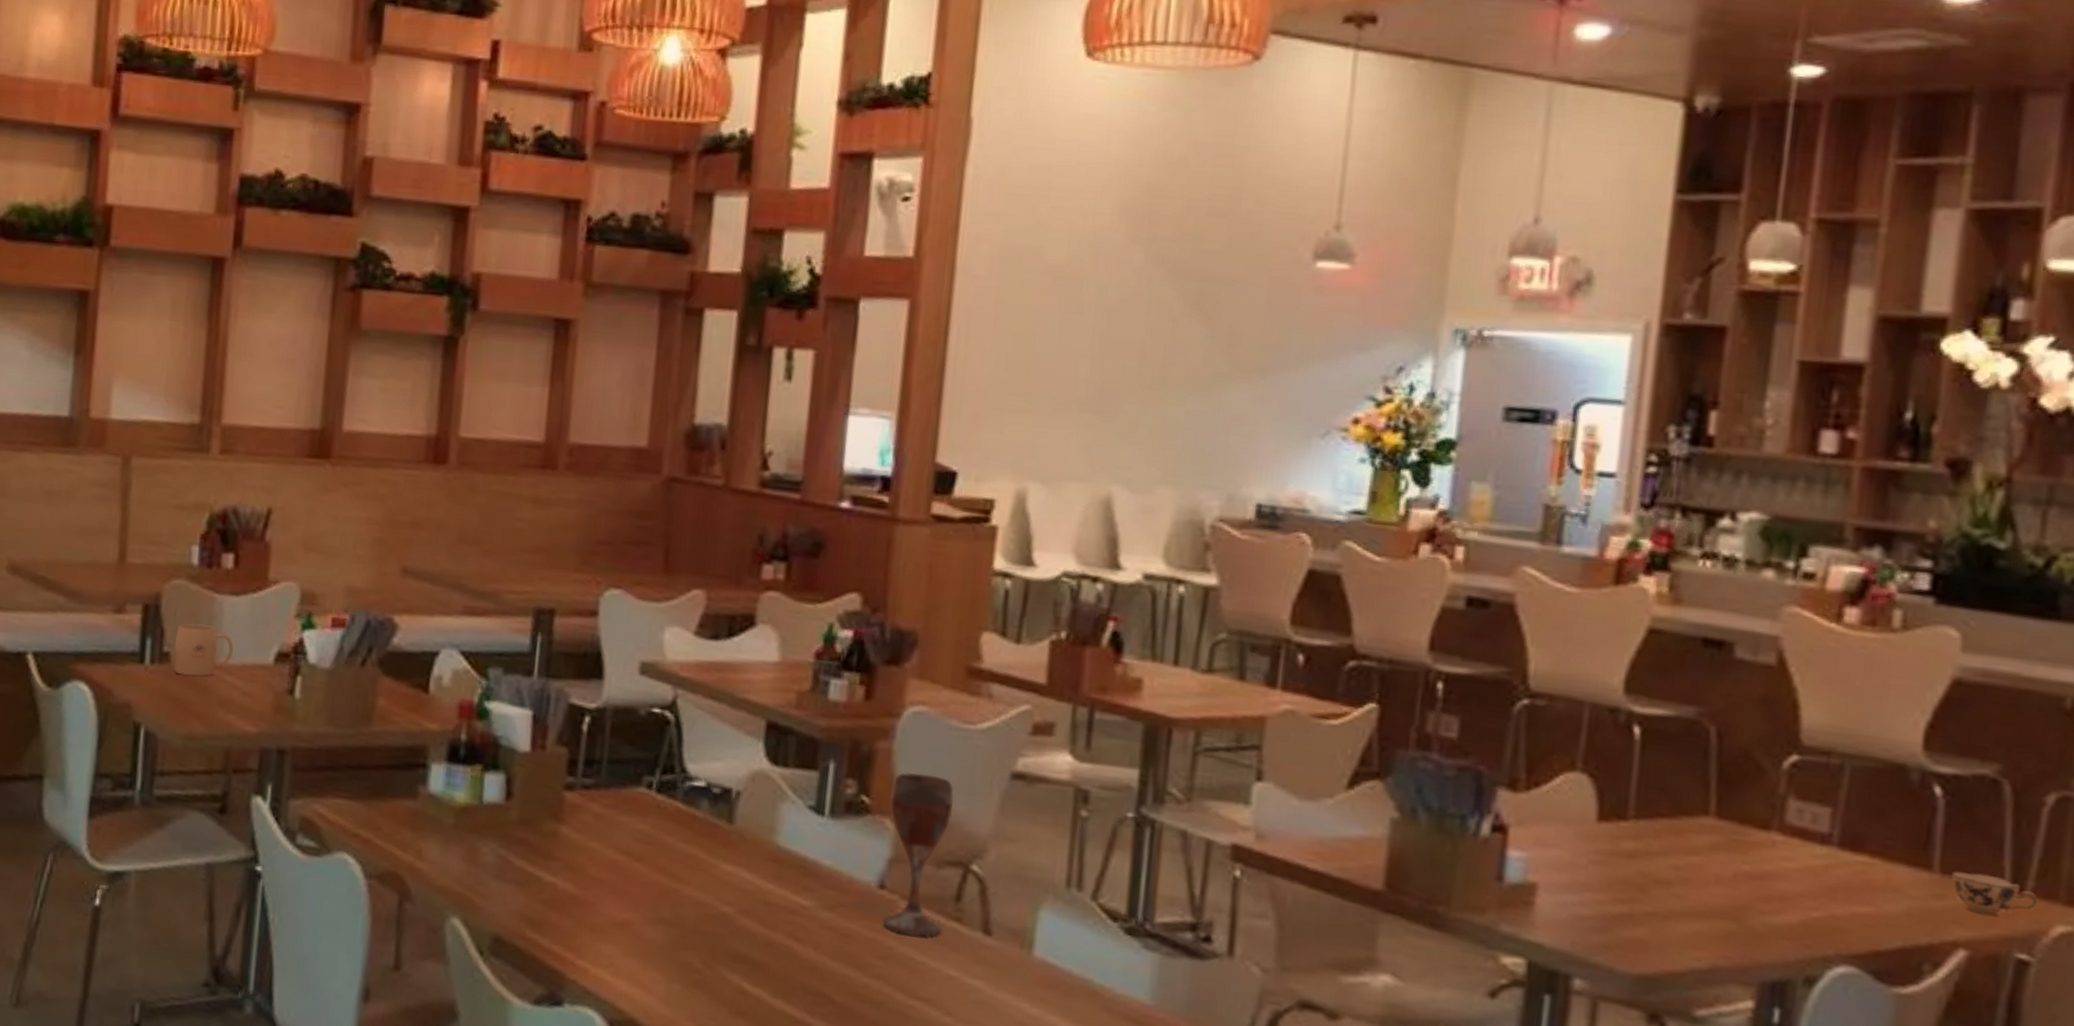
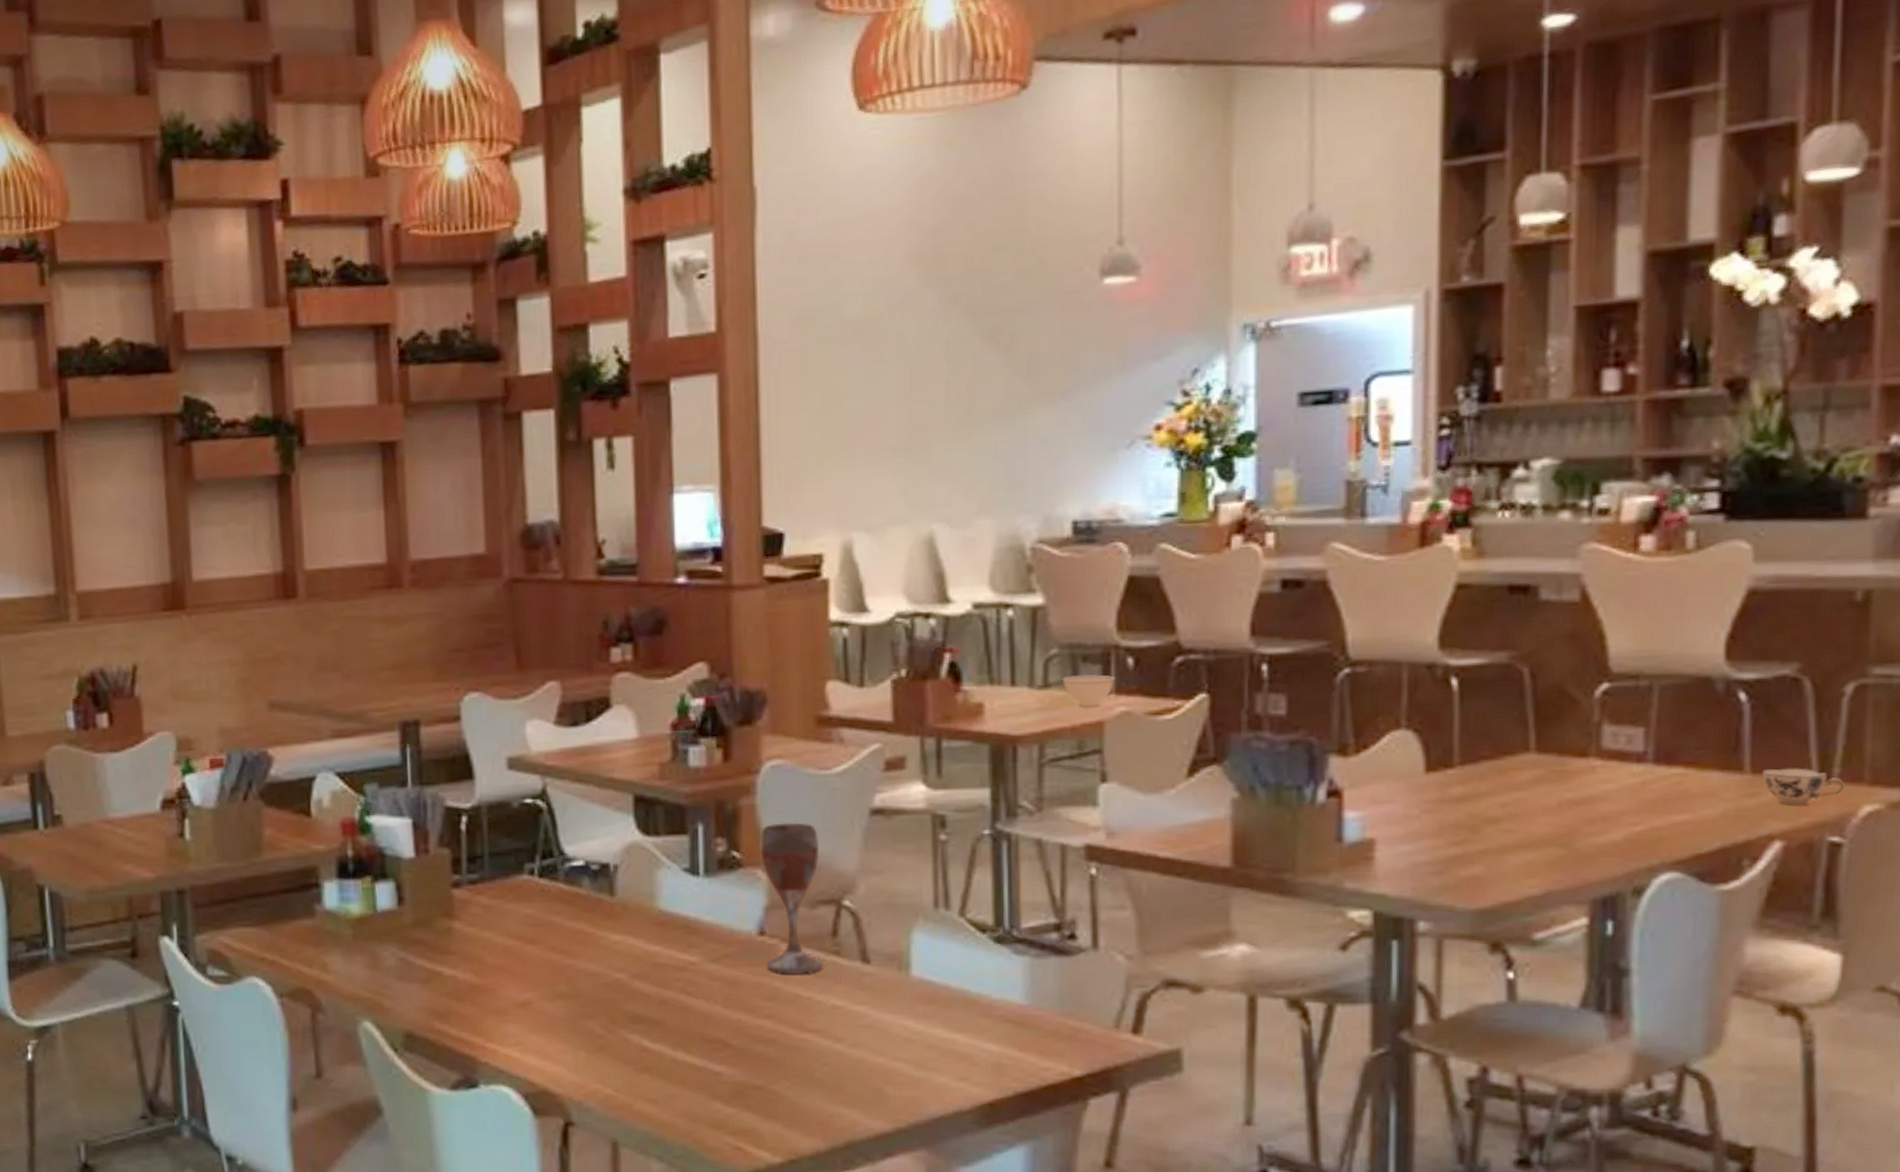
mug: present [174,623,233,677] -> none [64,784,121,835]
bowl: none [1227,664,1283,700] -> present [1062,674,1115,707]

